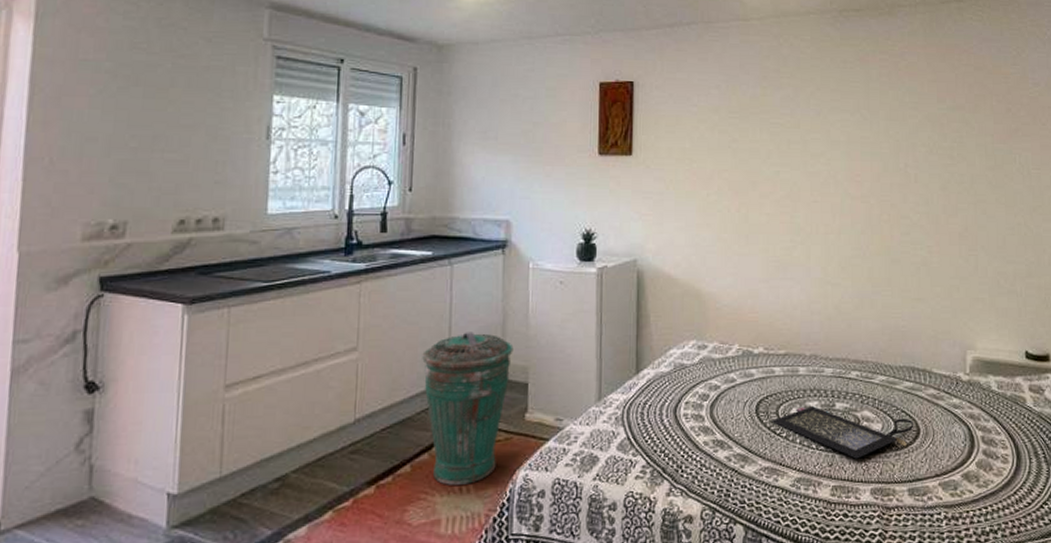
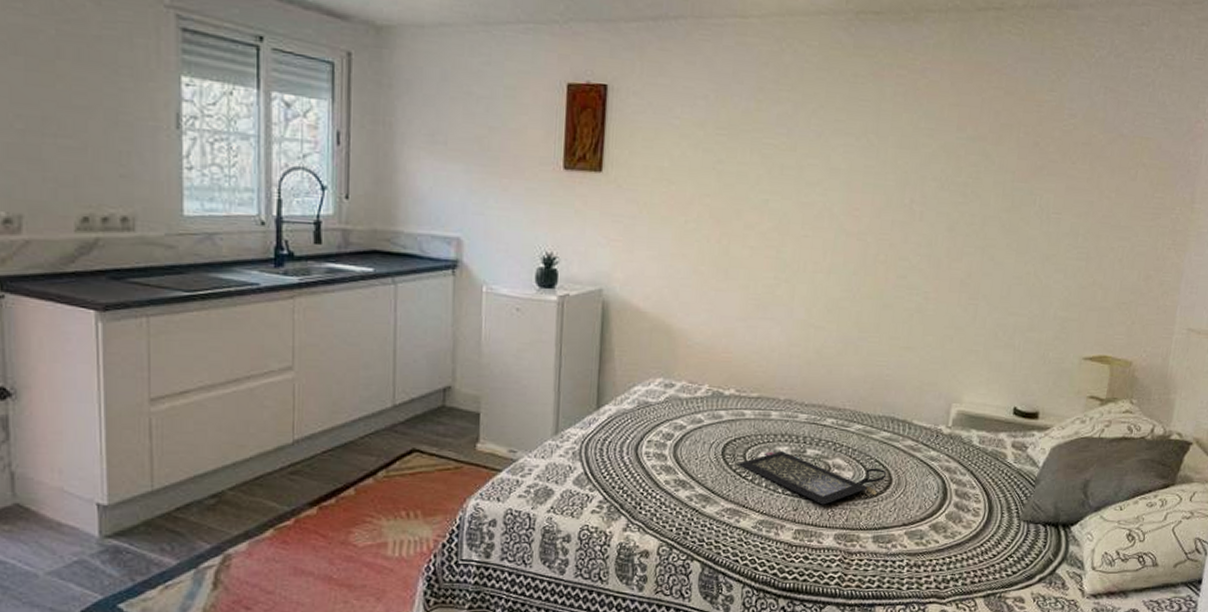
trash can: present [422,332,514,486] -> none [364,356,464,511]

